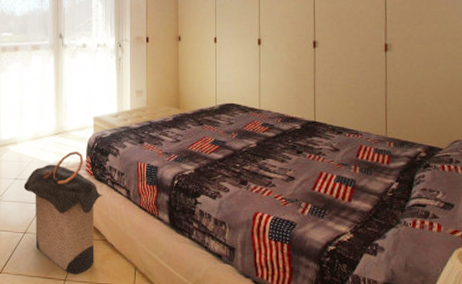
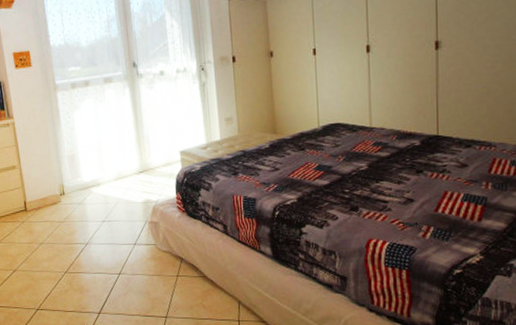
laundry hamper: present [23,151,103,275] -> none [112,189,198,312]

